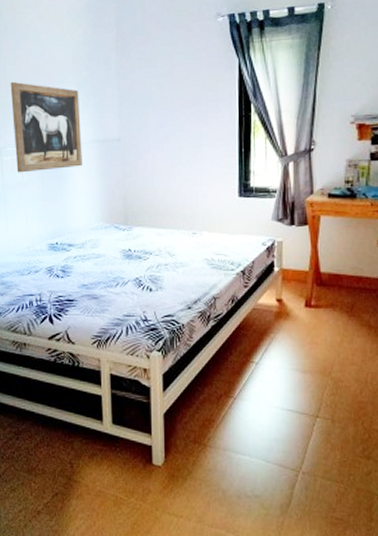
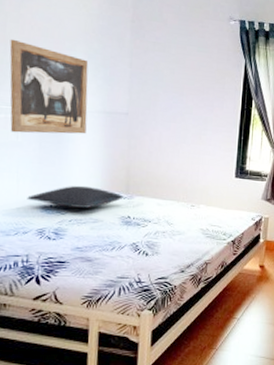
pillow: none [36,220,123,243] -> present [27,185,124,208]

